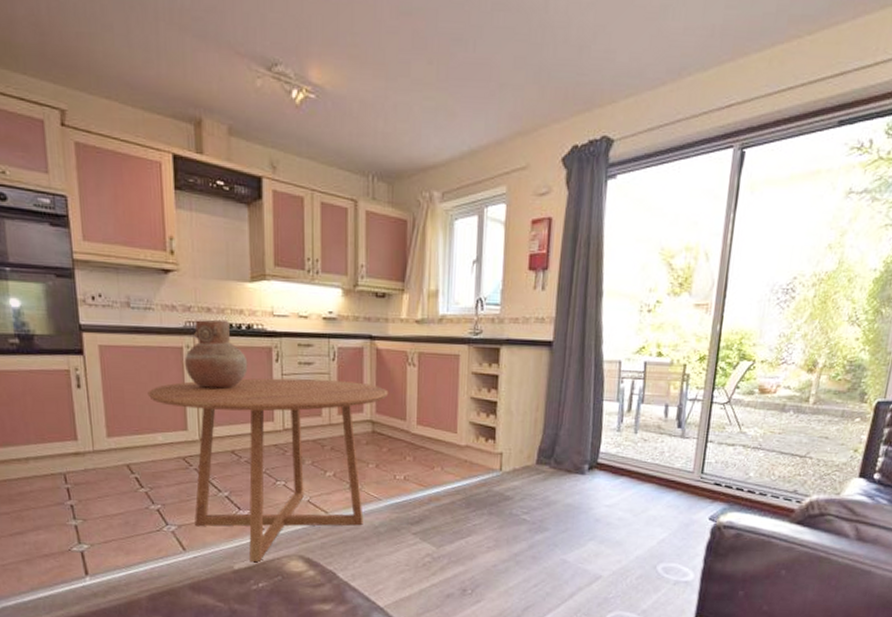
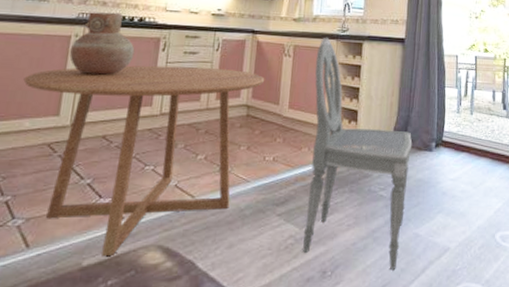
dining chair: none [441,341,561,593] -> present [303,37,413,269]

